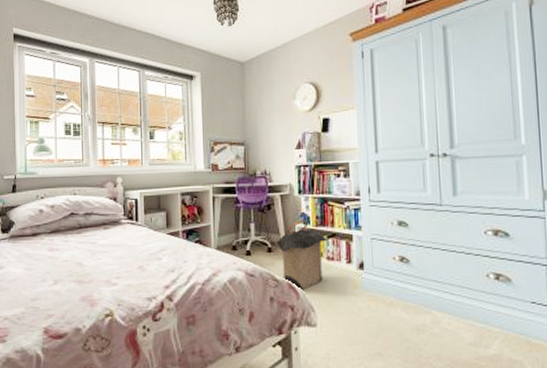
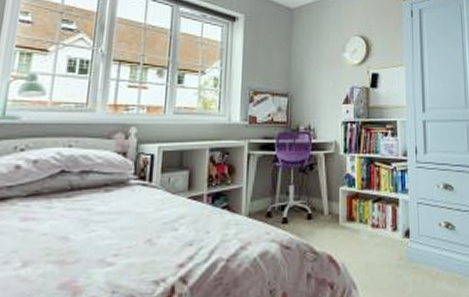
laundry hamper: present [276,219,328,290] -> none [317,181,373,264]

